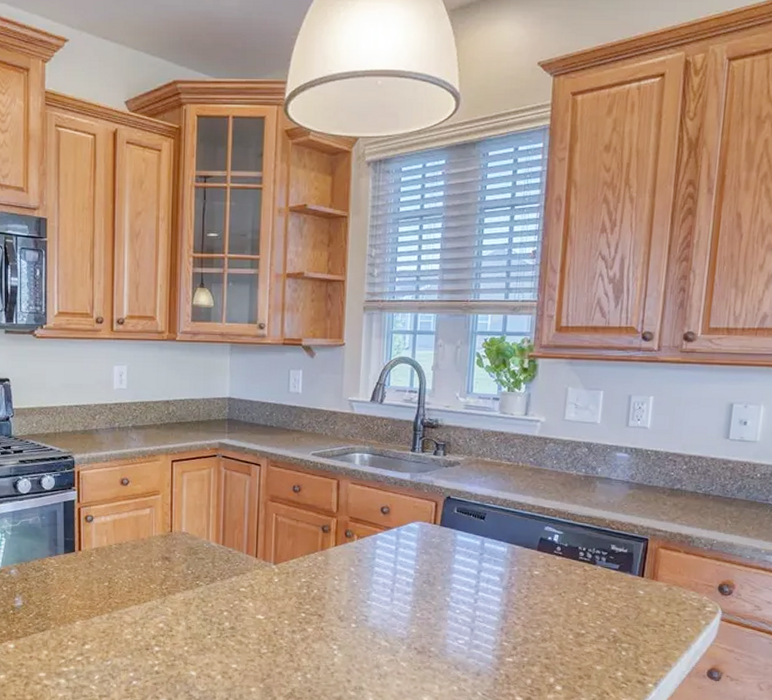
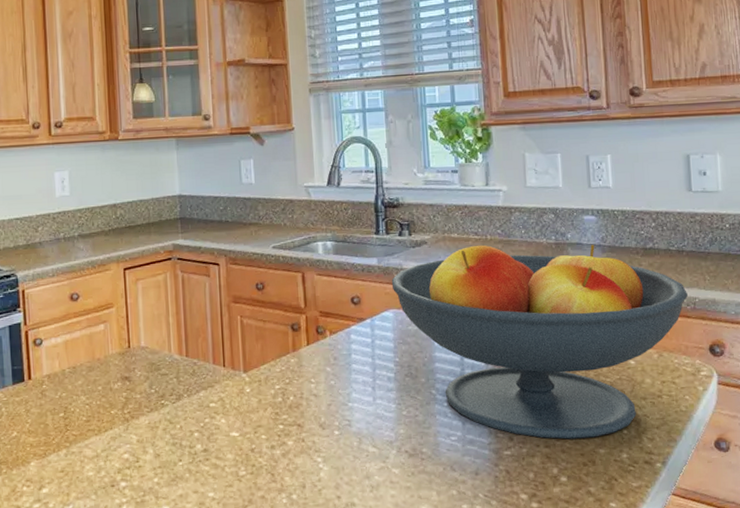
fruit bowl: none [421,470,707,655] -> present [391,244,688,440]

